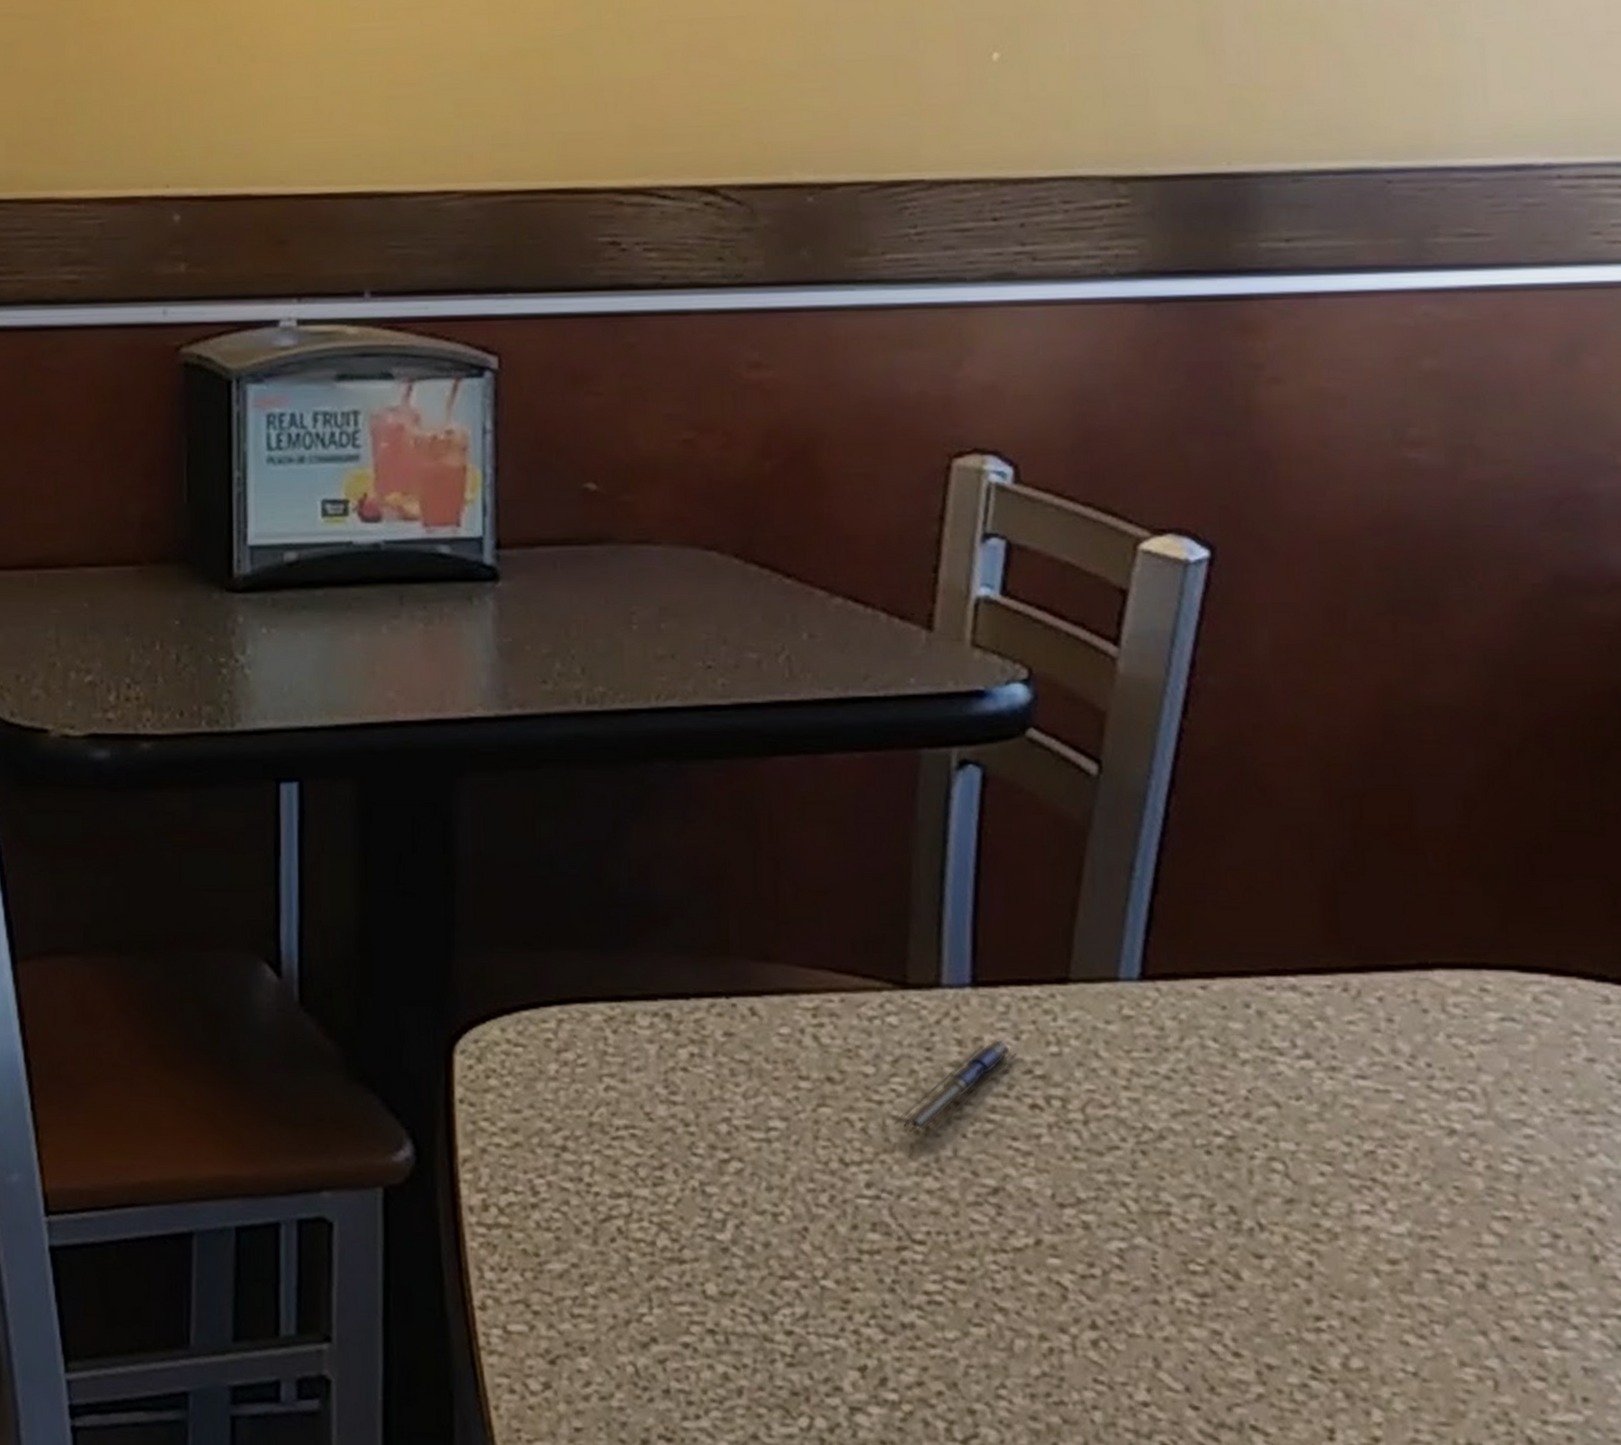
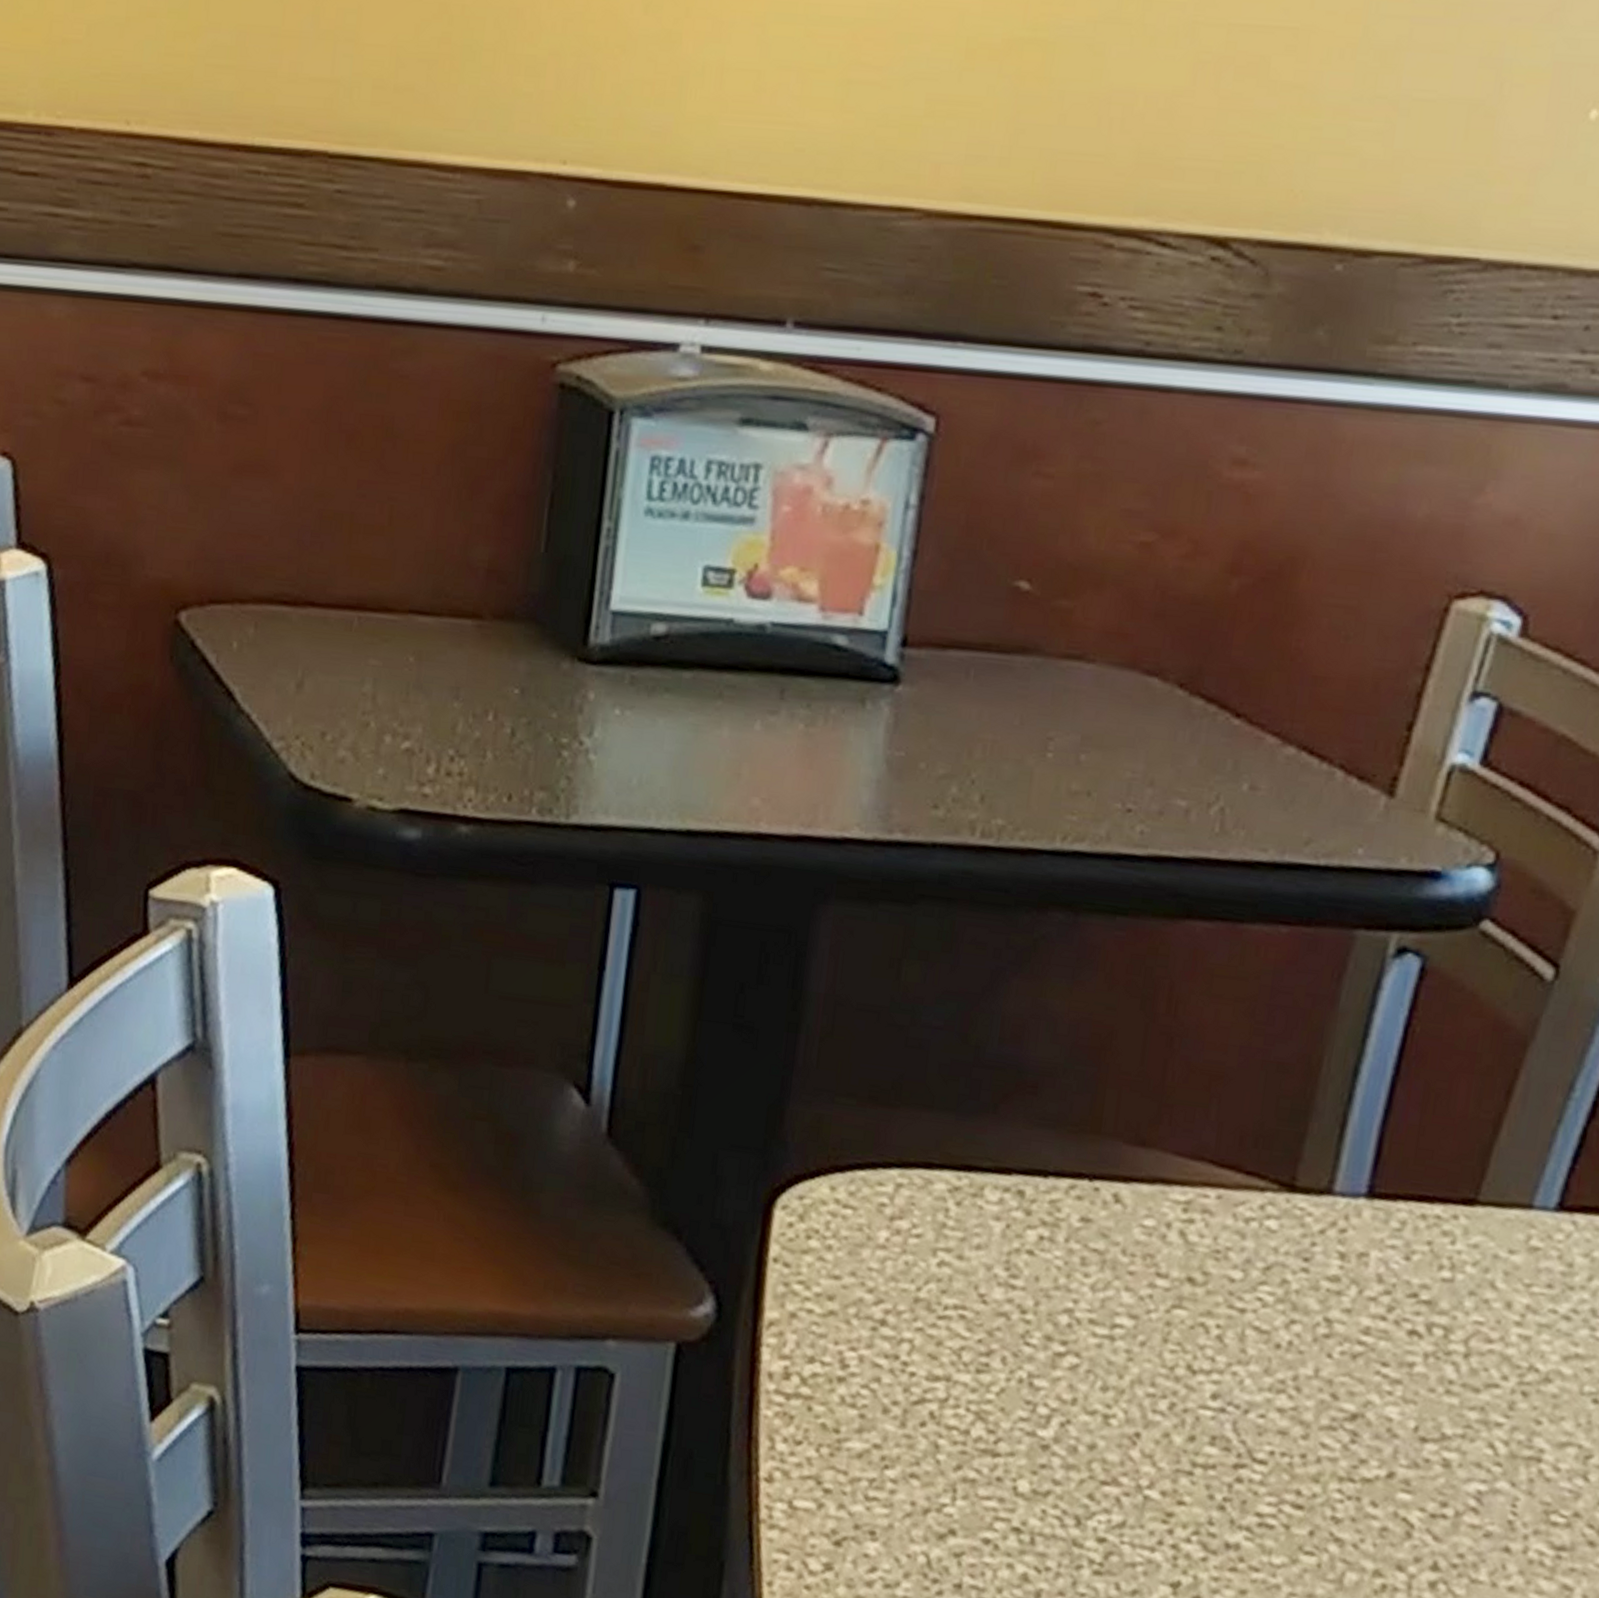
pen: present [892,1040,1018,1134] -> none [1251,1257,1405,1350]

